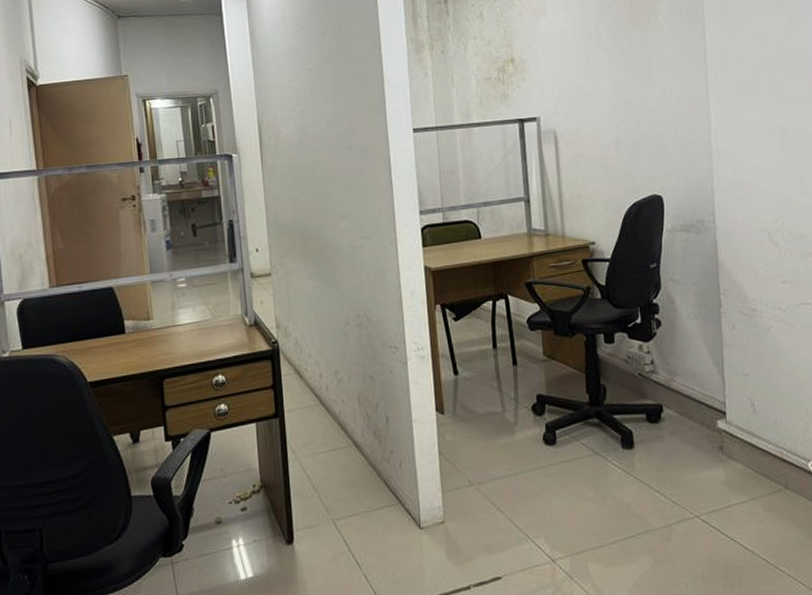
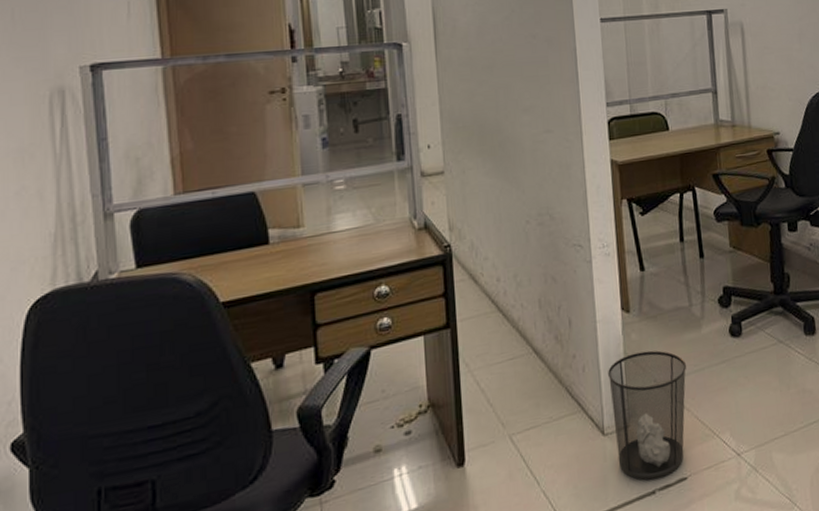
waste bin: none [424,452,500,576] -> present [608,350,686,481]

